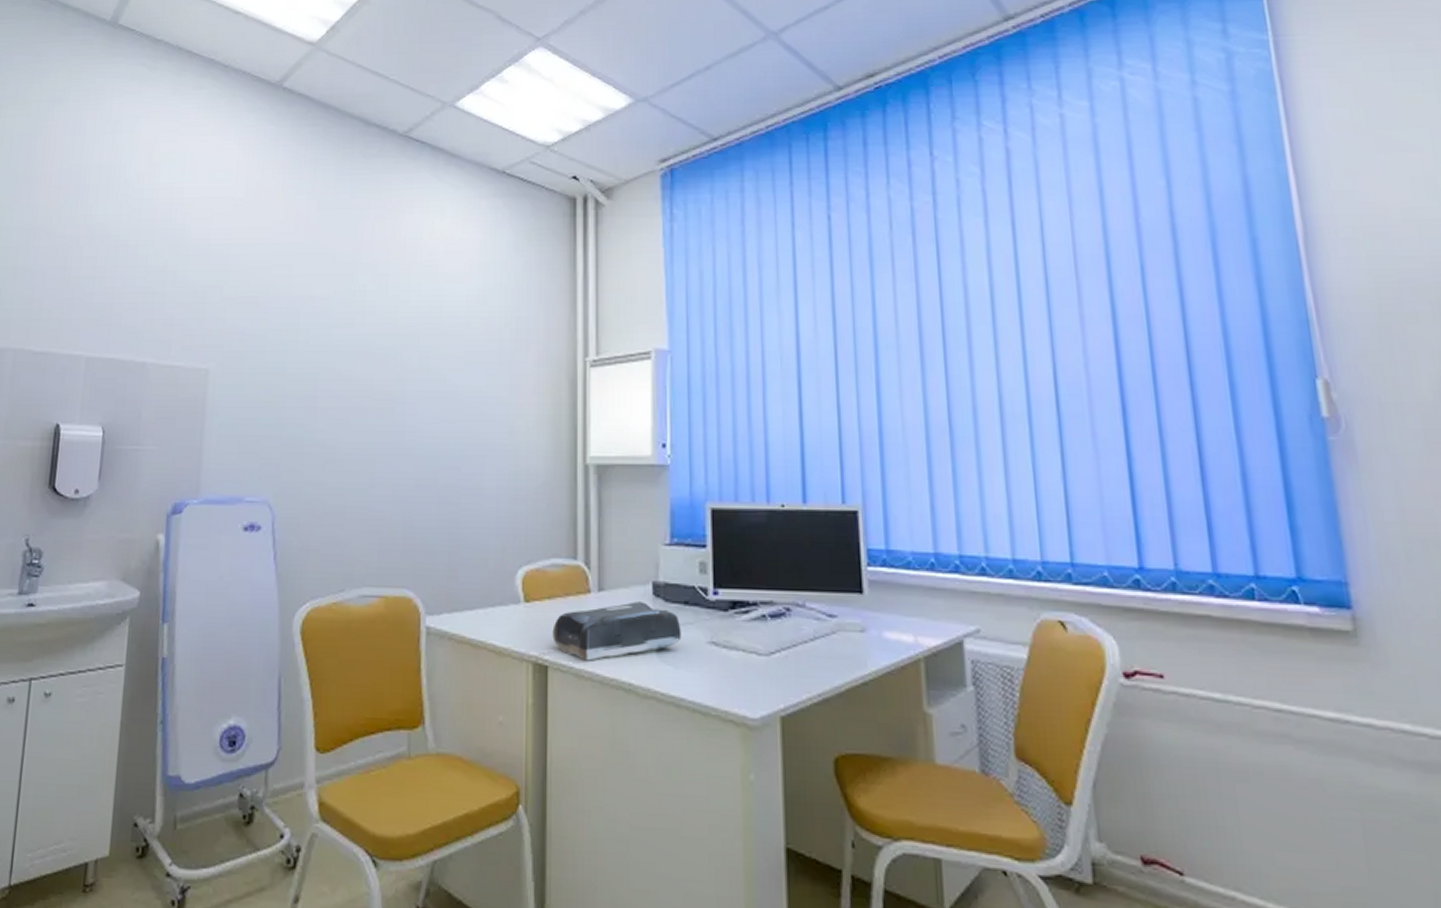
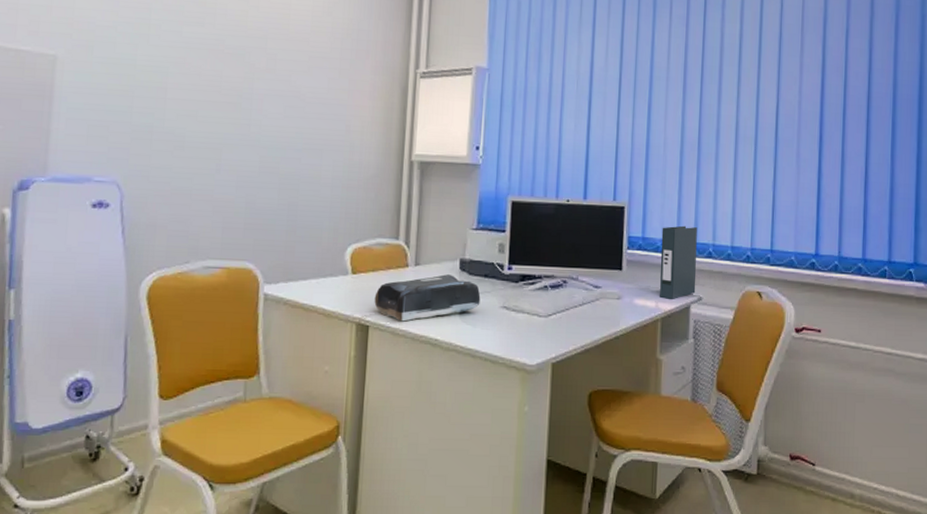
binder: none [912,533,969,633] -> present [660,225,697,300]

